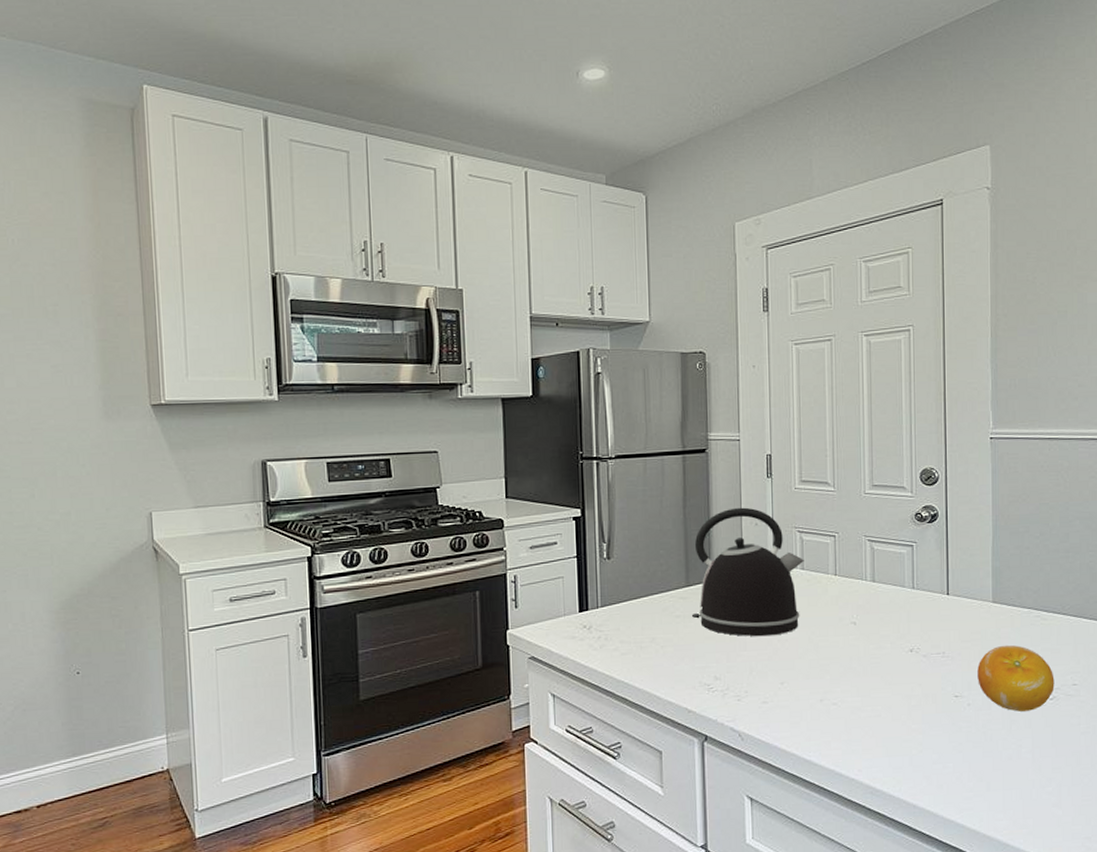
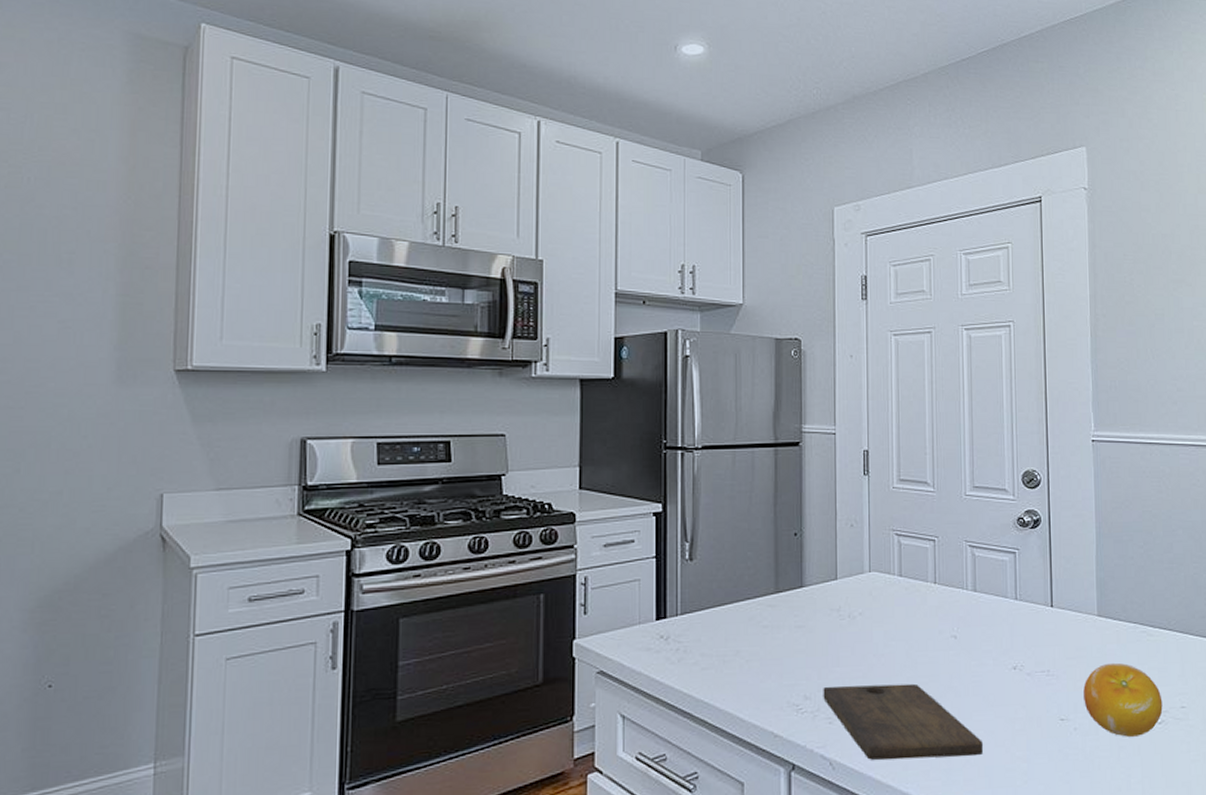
kettle: present [692,507,804,637] -> none [781,506,902,651]
cutting board: none [732,665,880,732] -> present [823,683,983,760]

